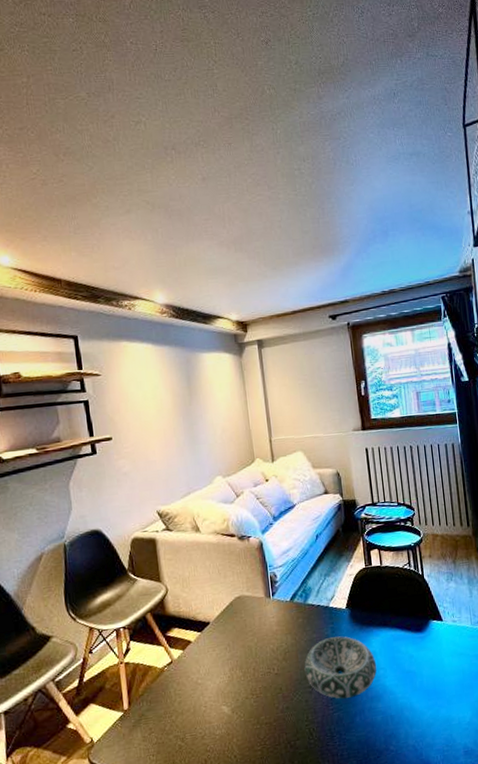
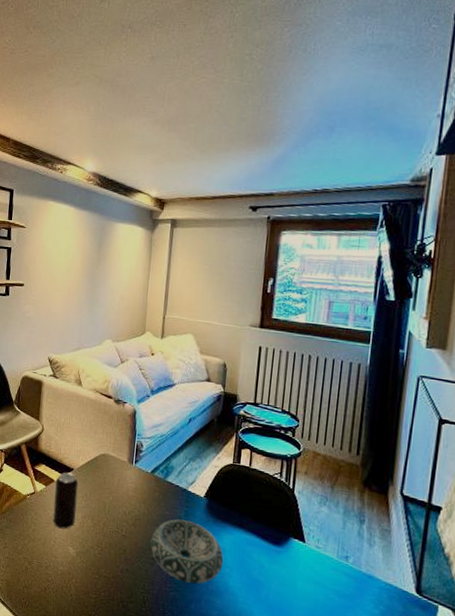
beverage can: none [192,627,223,691] -> present [52,472,79,530]

